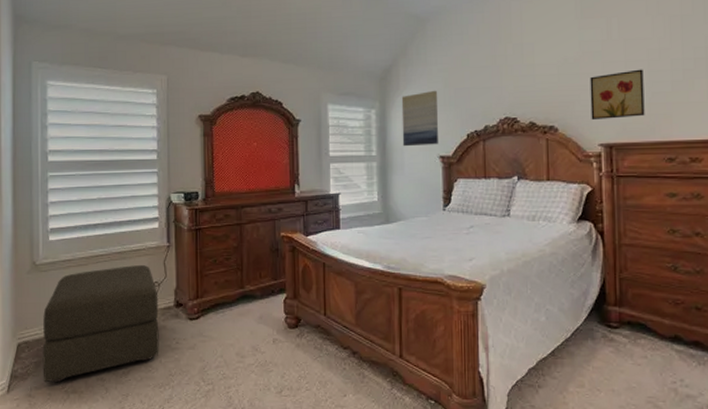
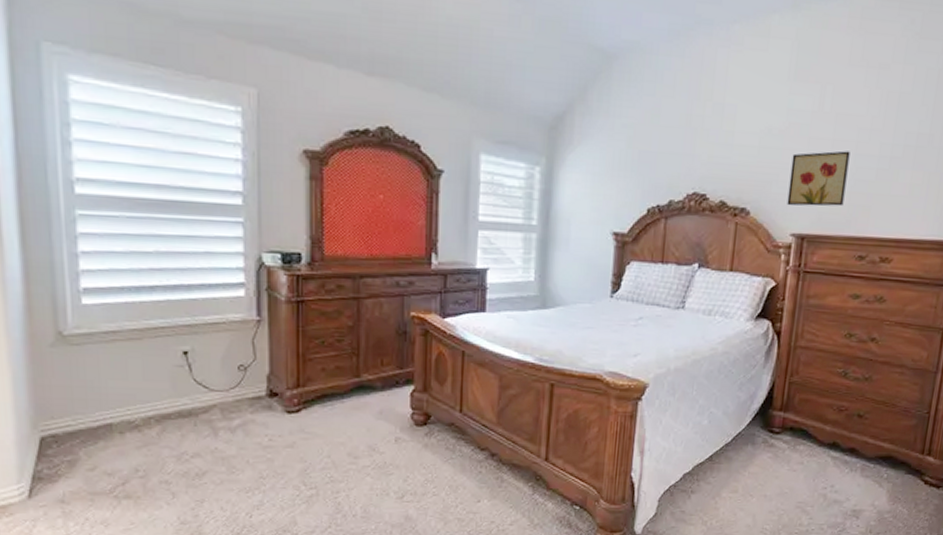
ottoman: present [42,265,159,383] -> none [77,342,246,486]
wall art: present [401,90,439,147] -> none [570,150,619,218]

